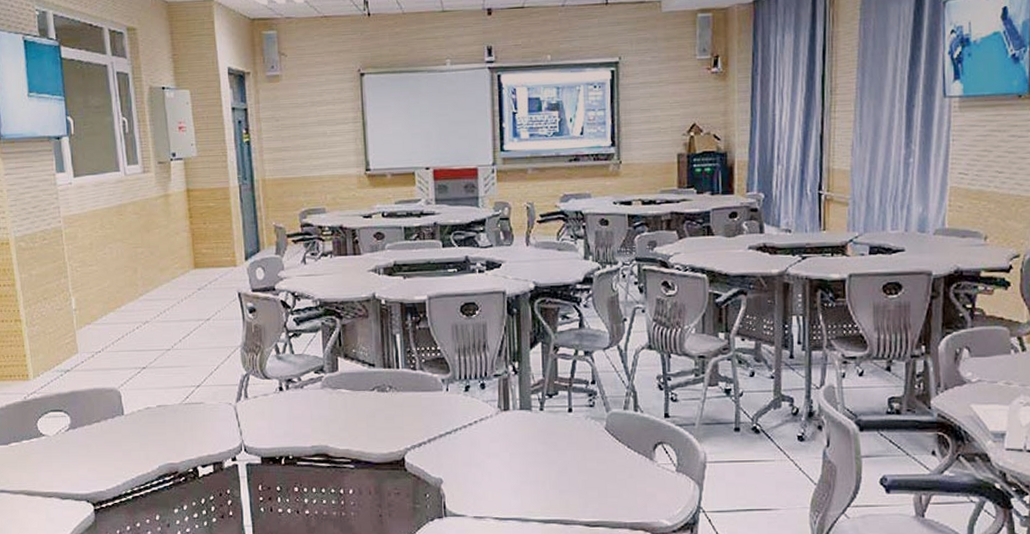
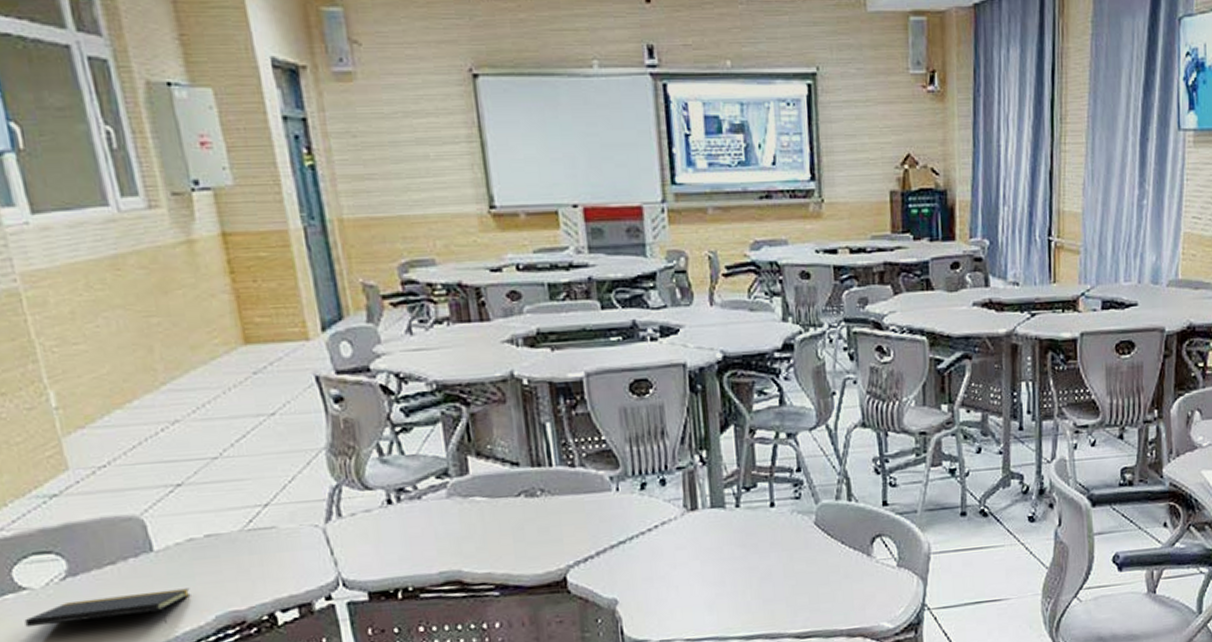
notepad: none [41,443,144,468] -> present [24,588,191,628]

